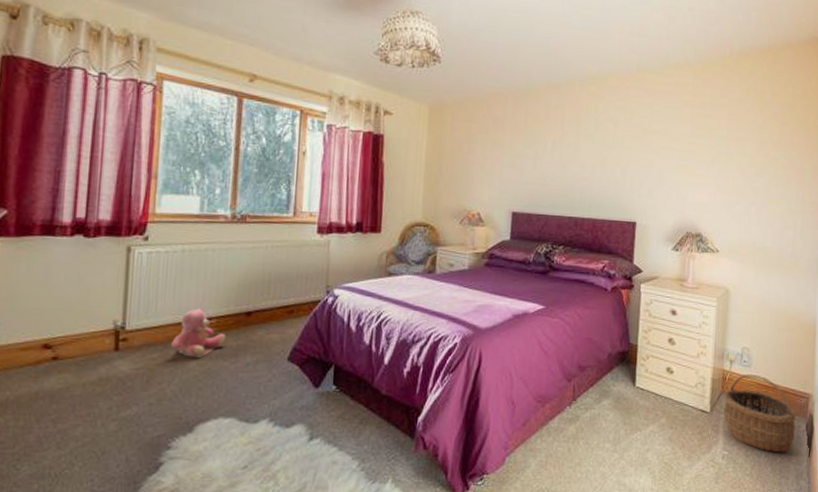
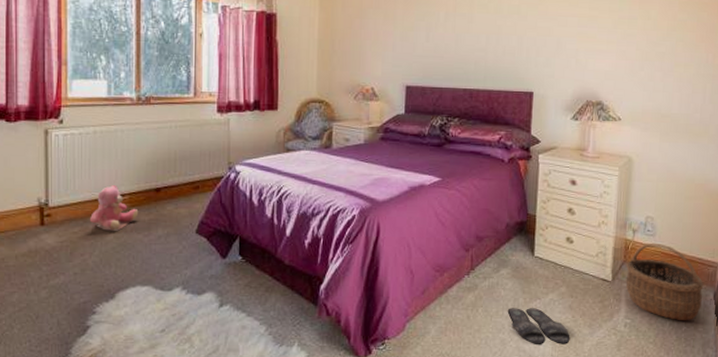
slippers: none [608,440,670,478] -> present [507,308,570,344]

